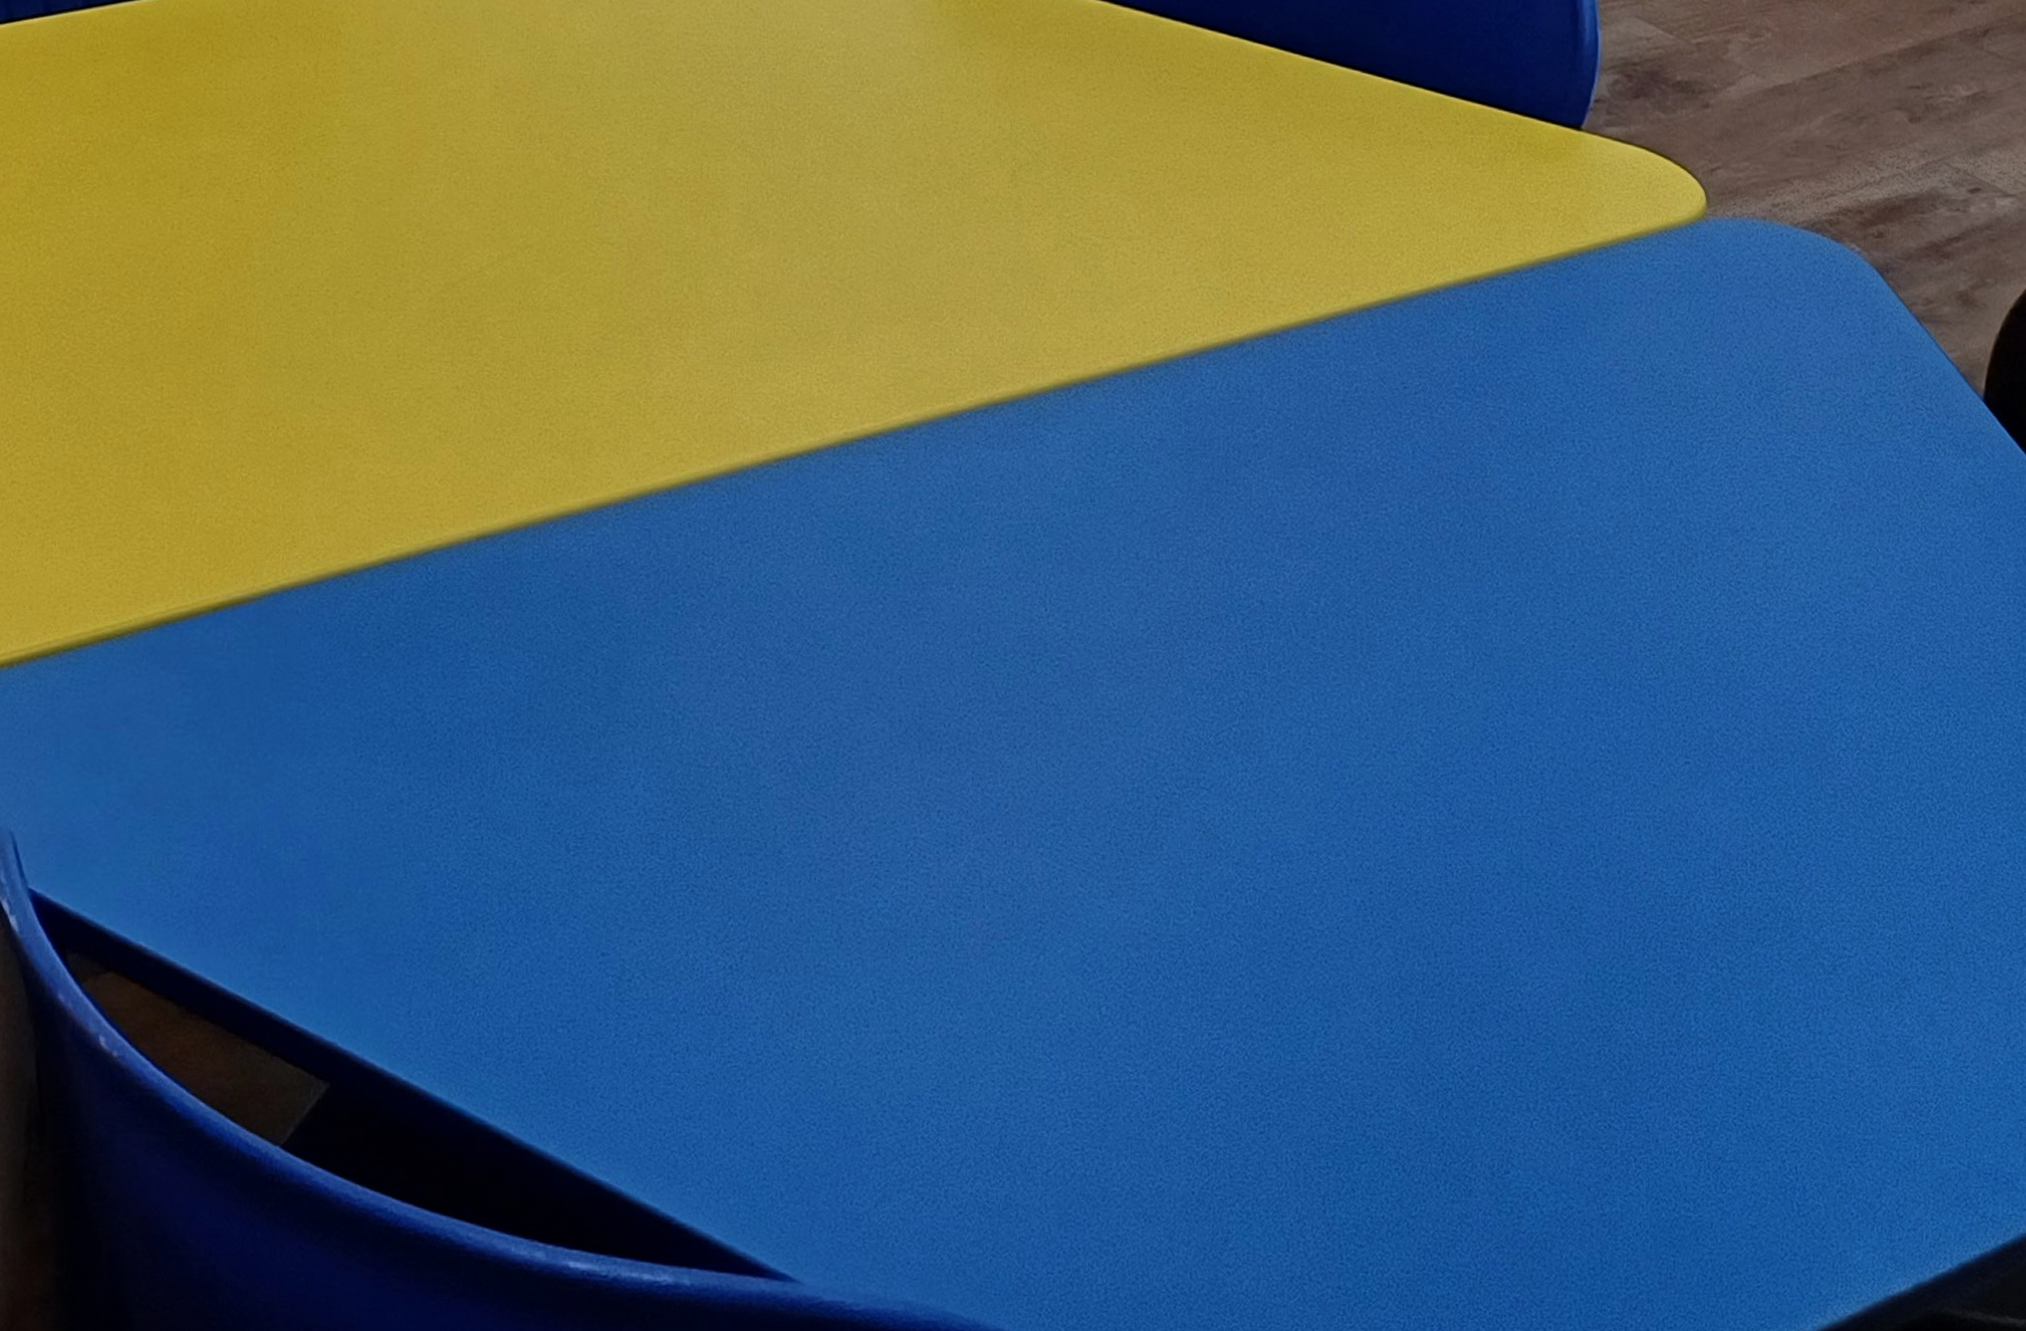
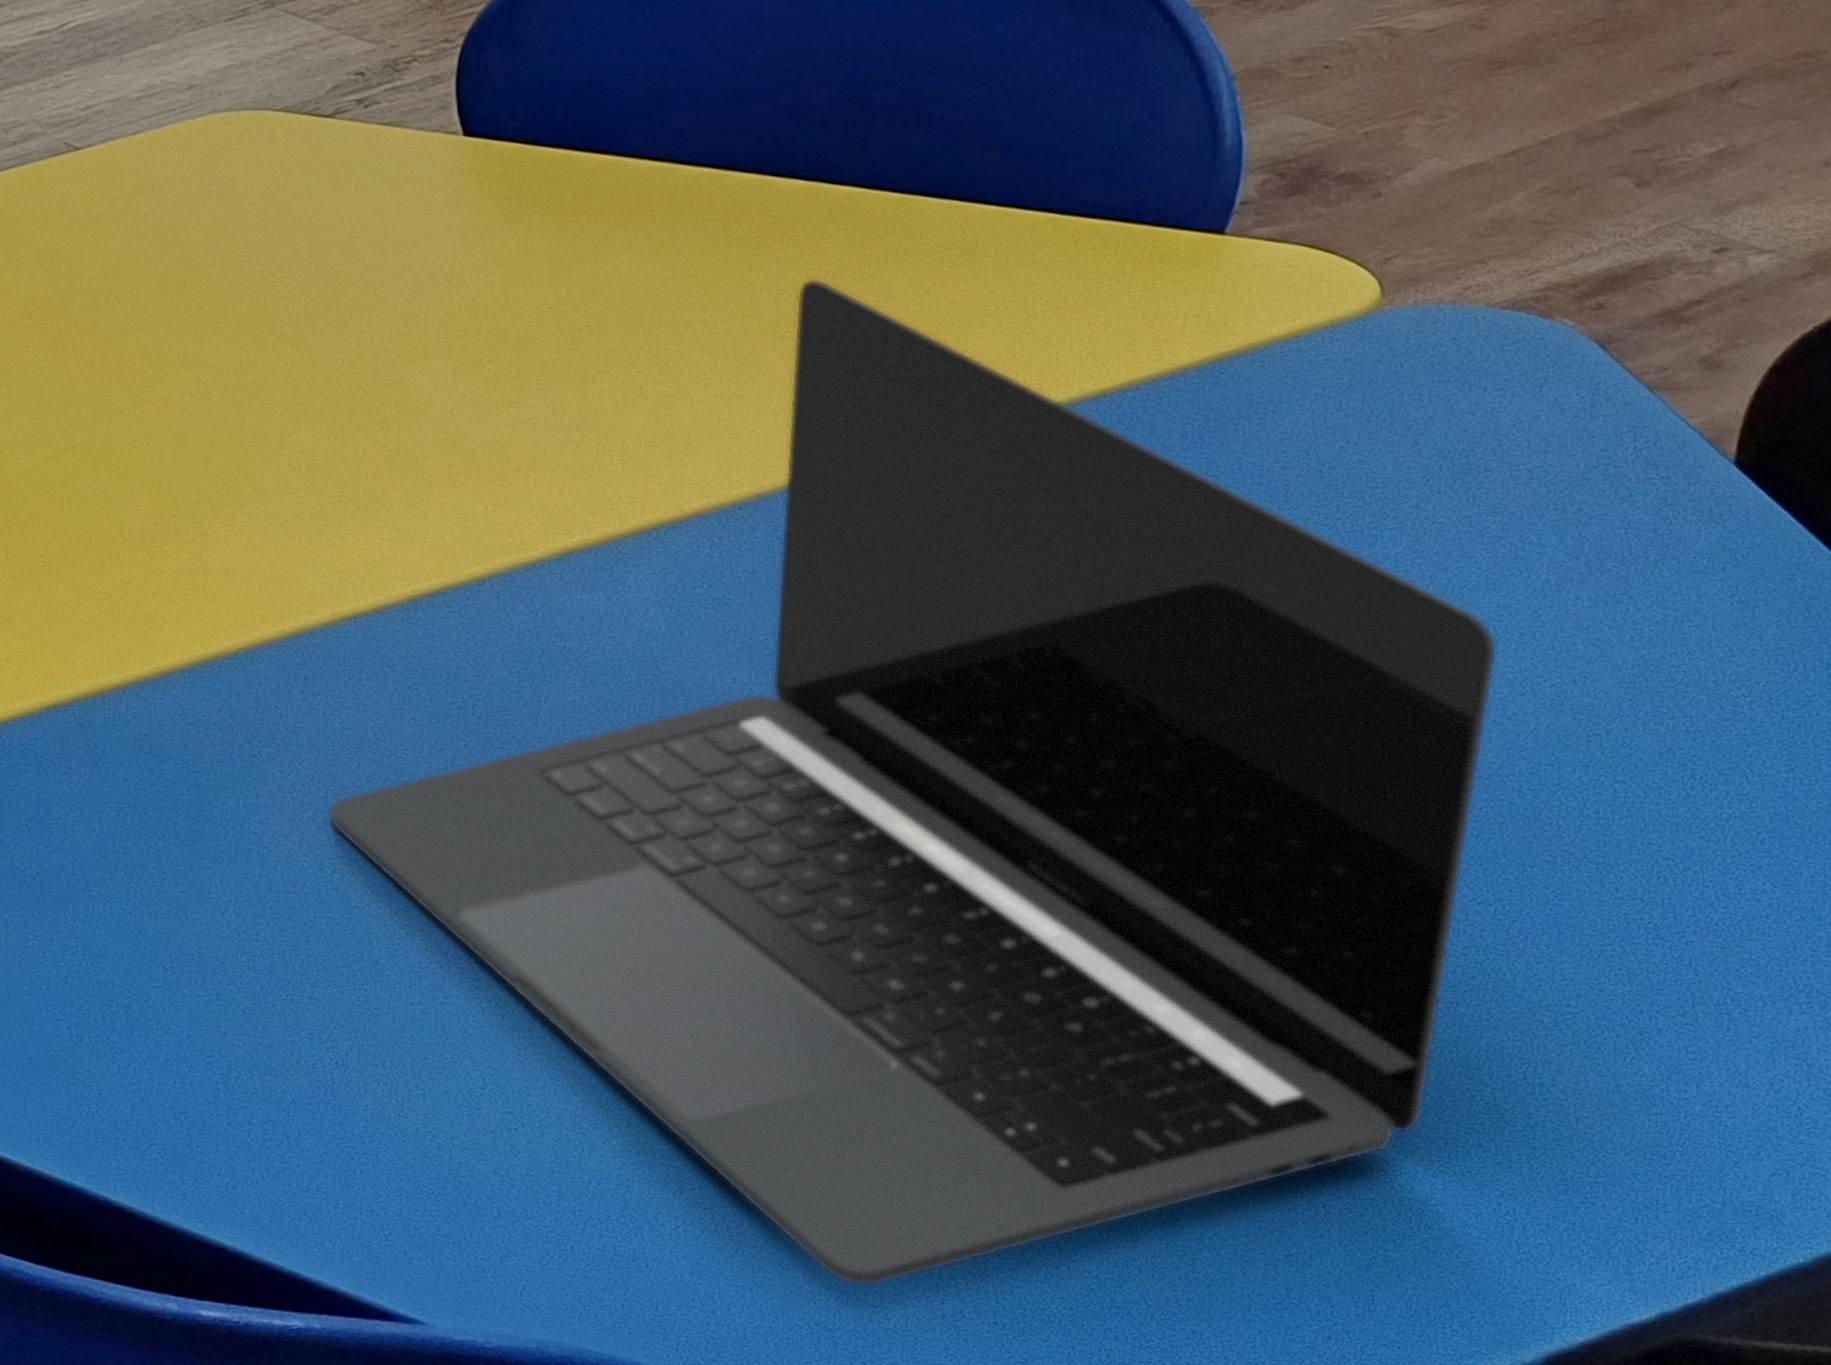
laptop: none [745,136,1793,1243] -> present [328,278,1498,1286]

